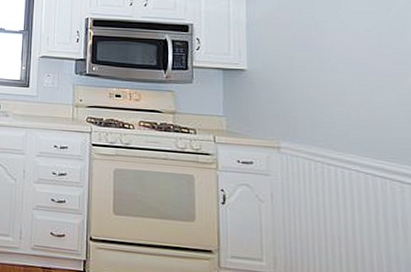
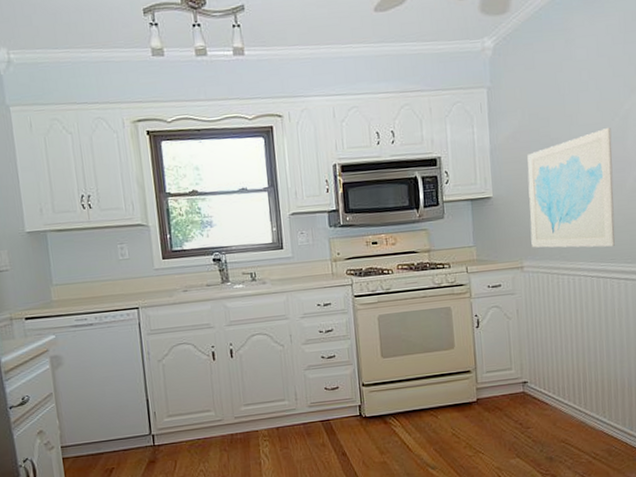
wall art: none [287,18,396,145] -> present [527,128,616,248]

